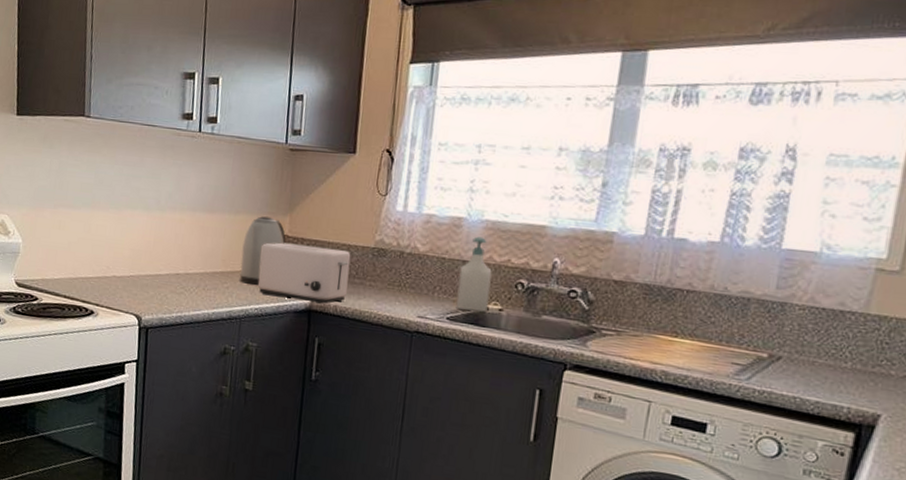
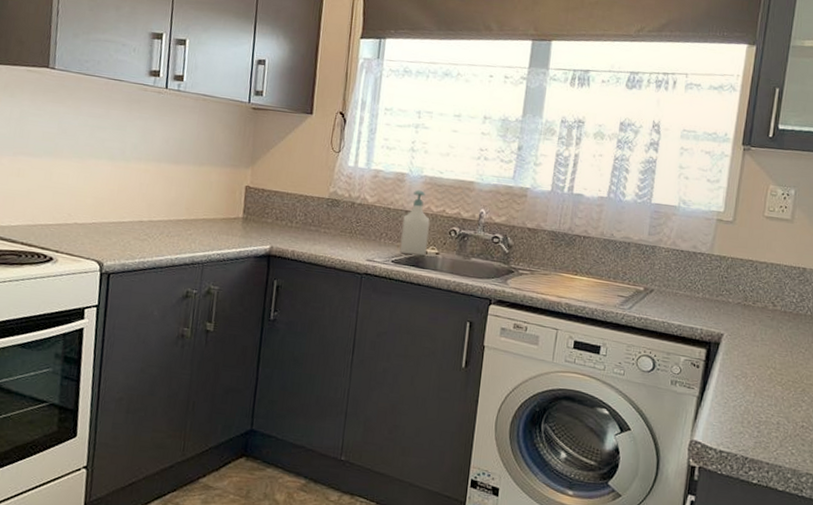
kettle: present [240,216,286,285] -> none [203,168,248,232]
toaster: present [258,242,351,304] -> none [220,193,308,250]

